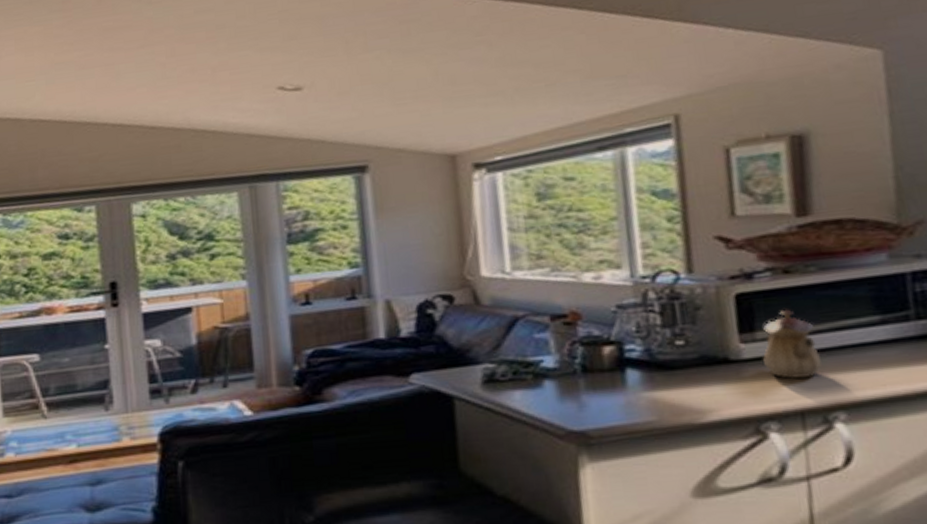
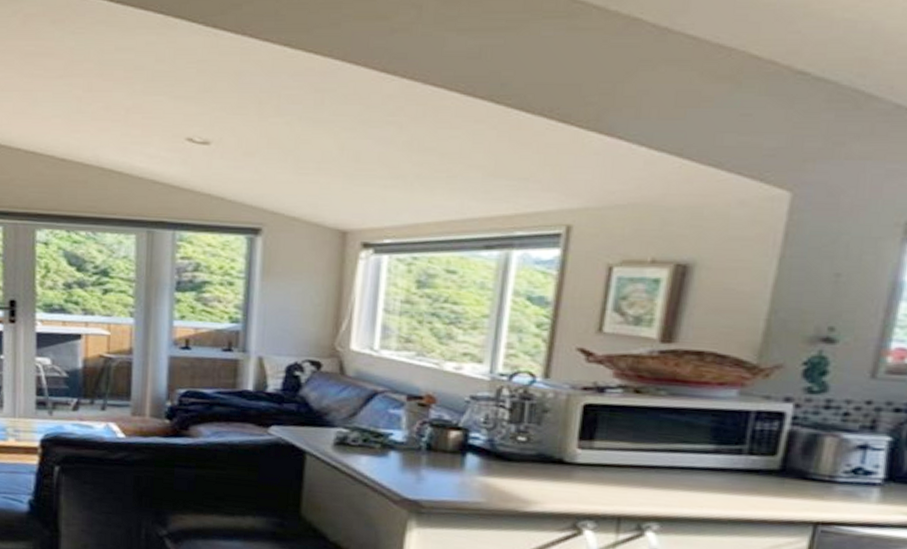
teapot: present [763,309,822,379] -> none [595,425,649,490]

